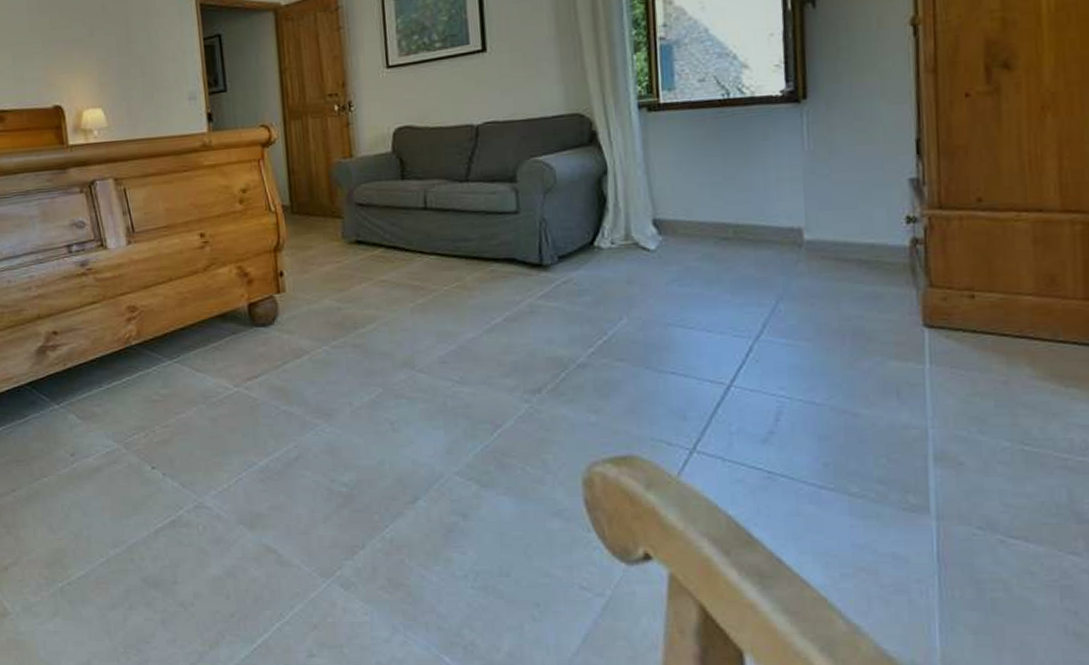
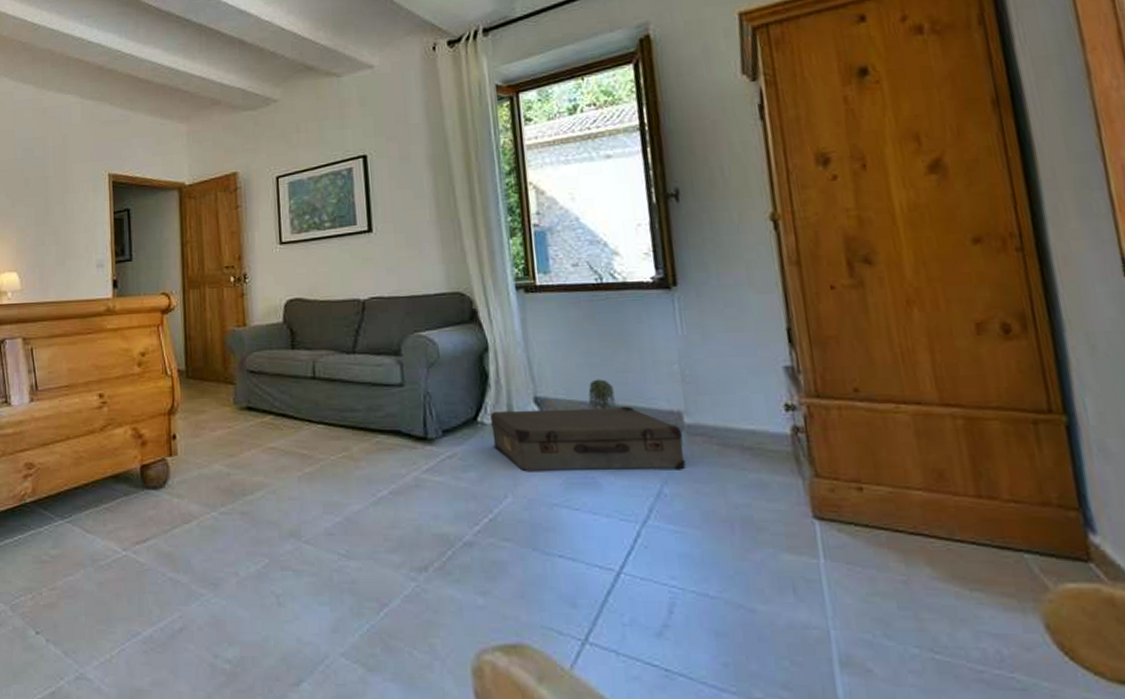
suitcase: none [608,225,802,294] -> present [490,407,686,472]
potted plant: none [708,198,736,230] -> present [588,379,616,410]

